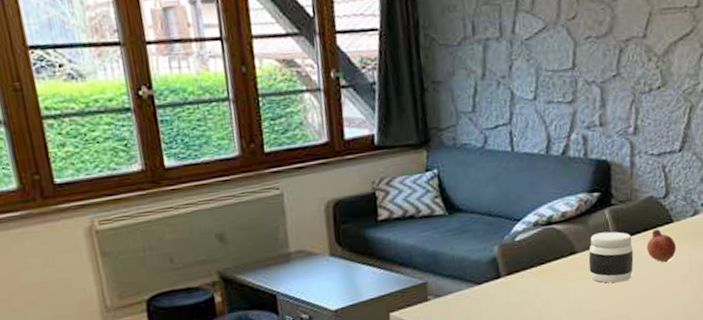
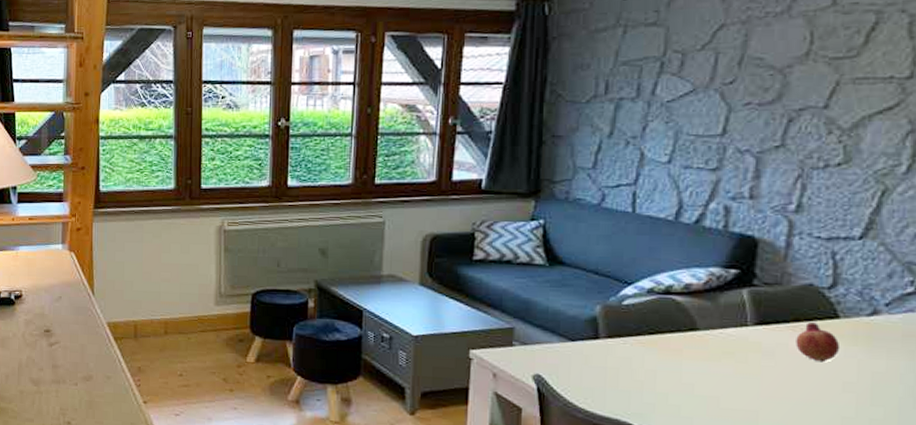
jar: present [588,231,634,283] -> none [712,313,776,373]

